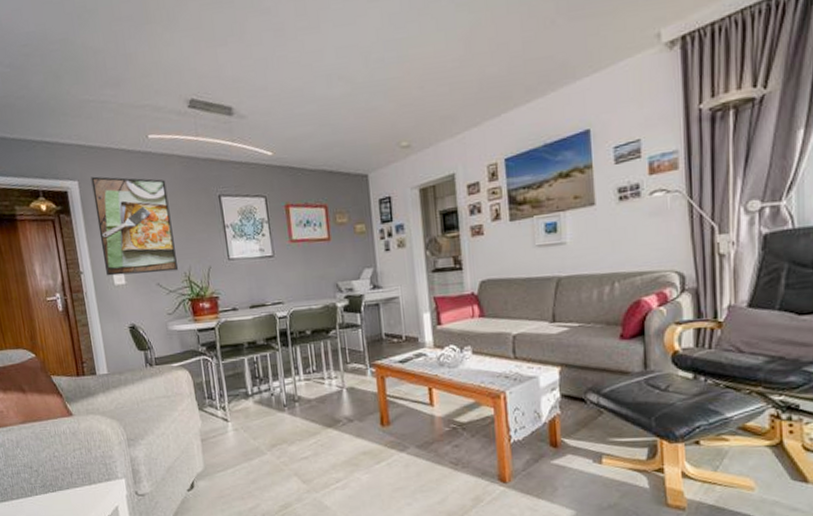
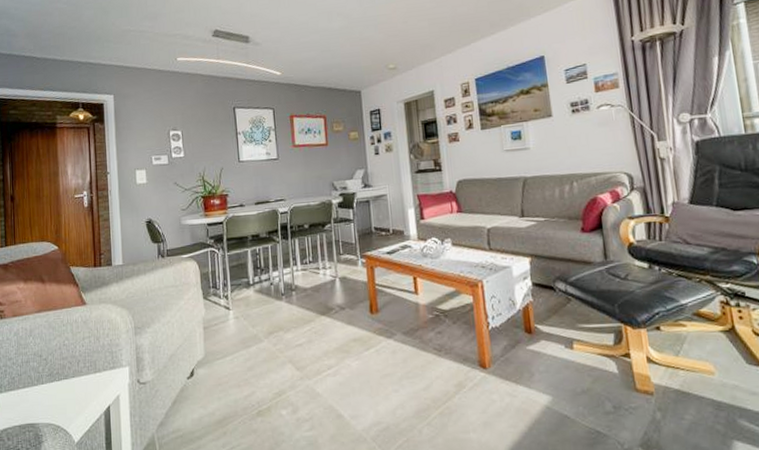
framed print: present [91,176,178,276] -> none [125,91,194,176]

